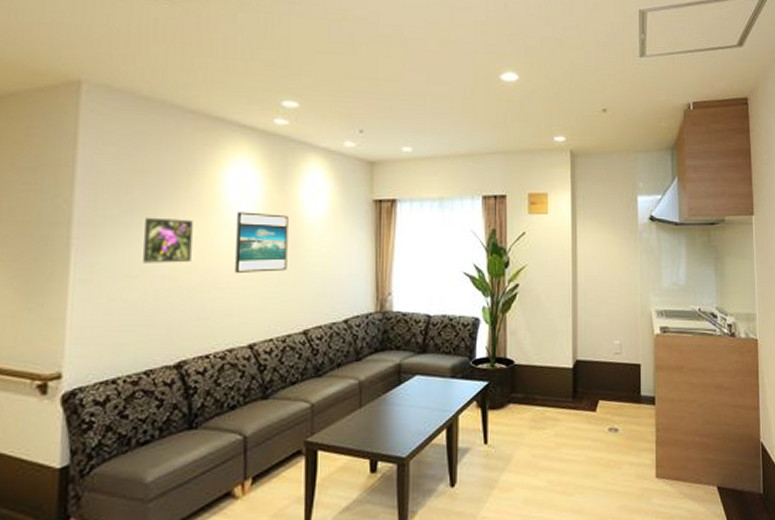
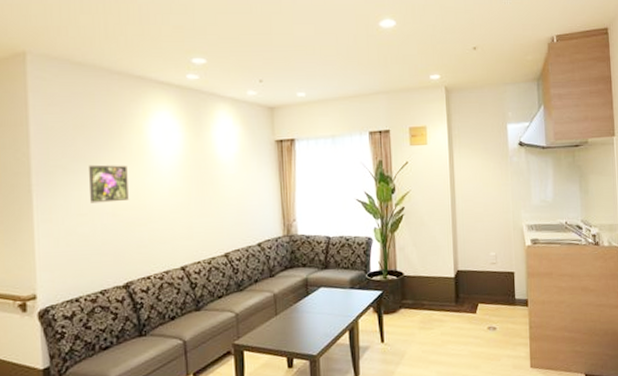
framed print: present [235,212,289,273] -> none [163,156,207,208]

